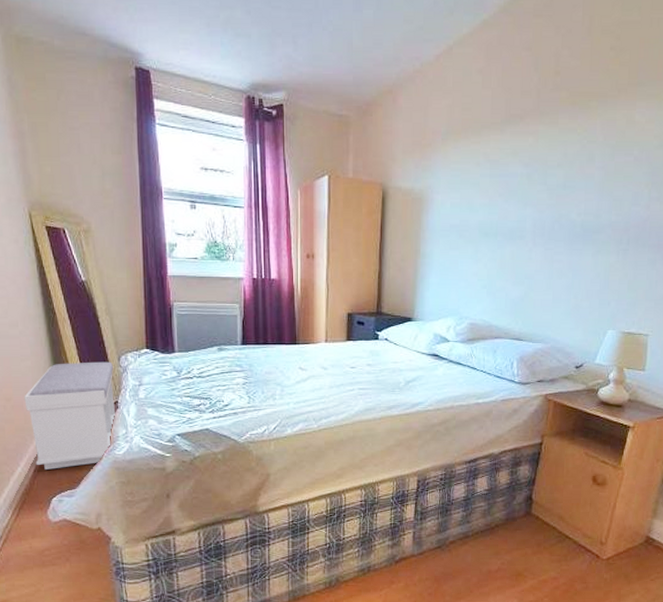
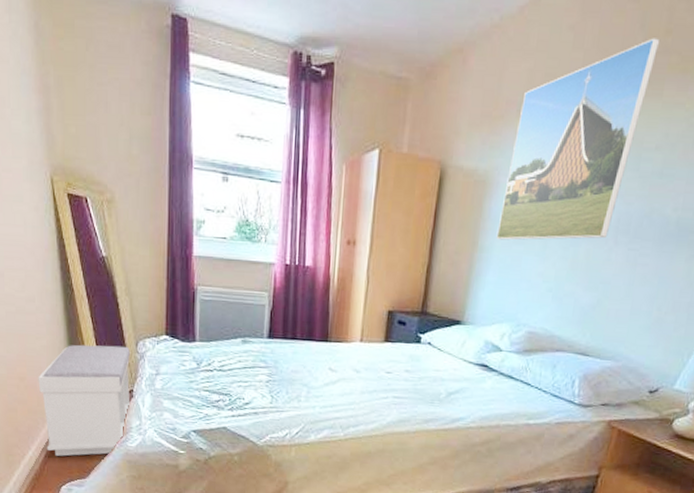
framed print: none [435,78,552,247] -> present [496,38,661,240]

